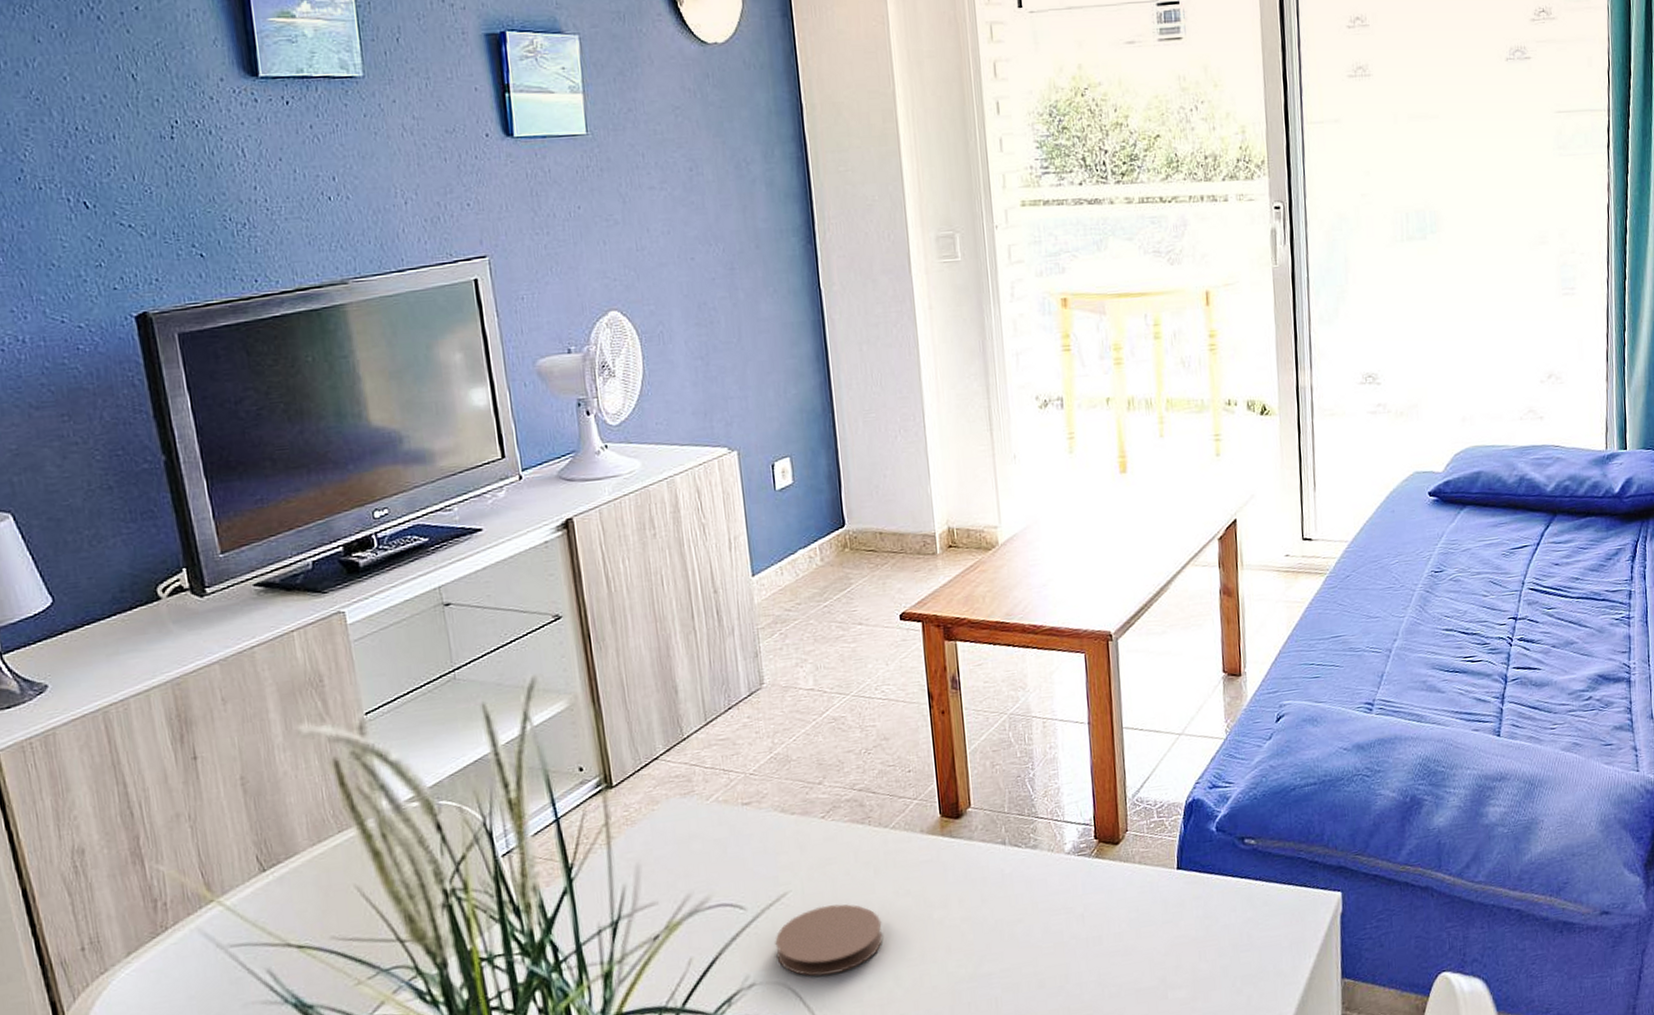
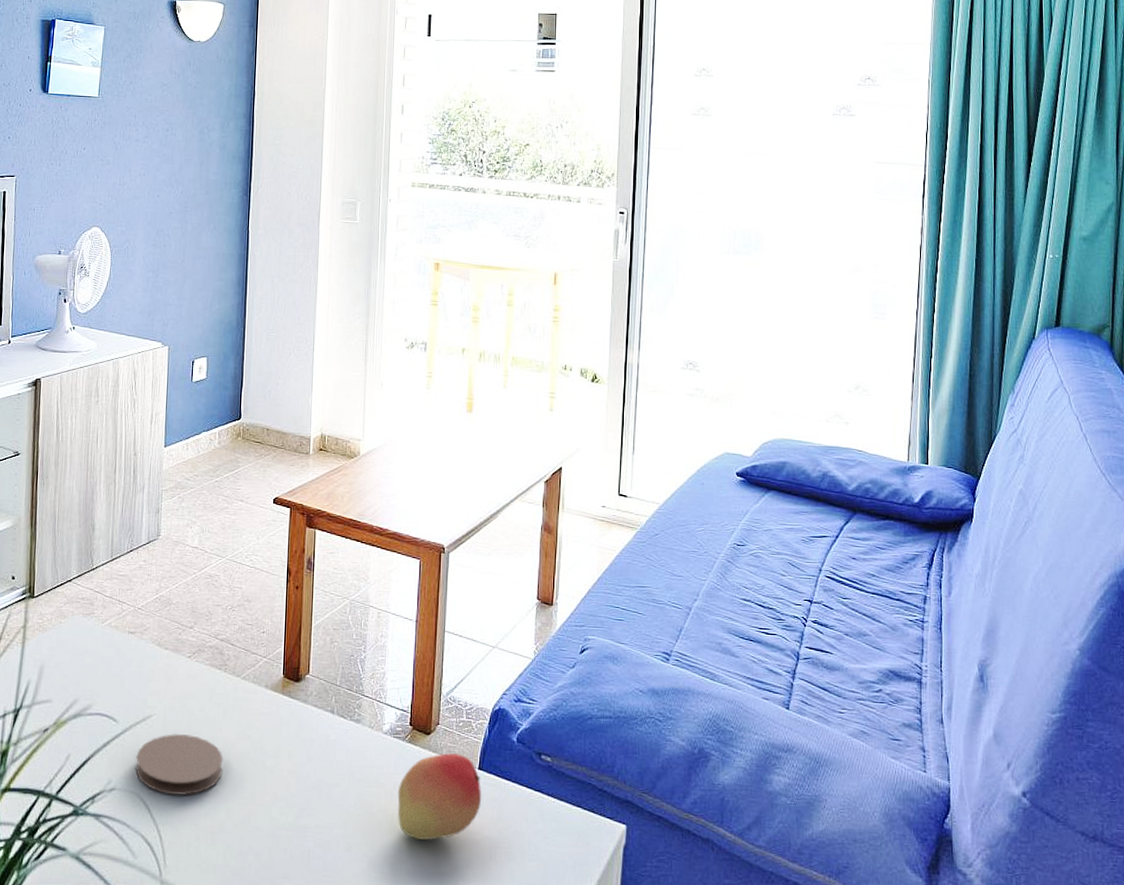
fruit: none [1089,857,1184,959] -> present [397,753,482,841]

